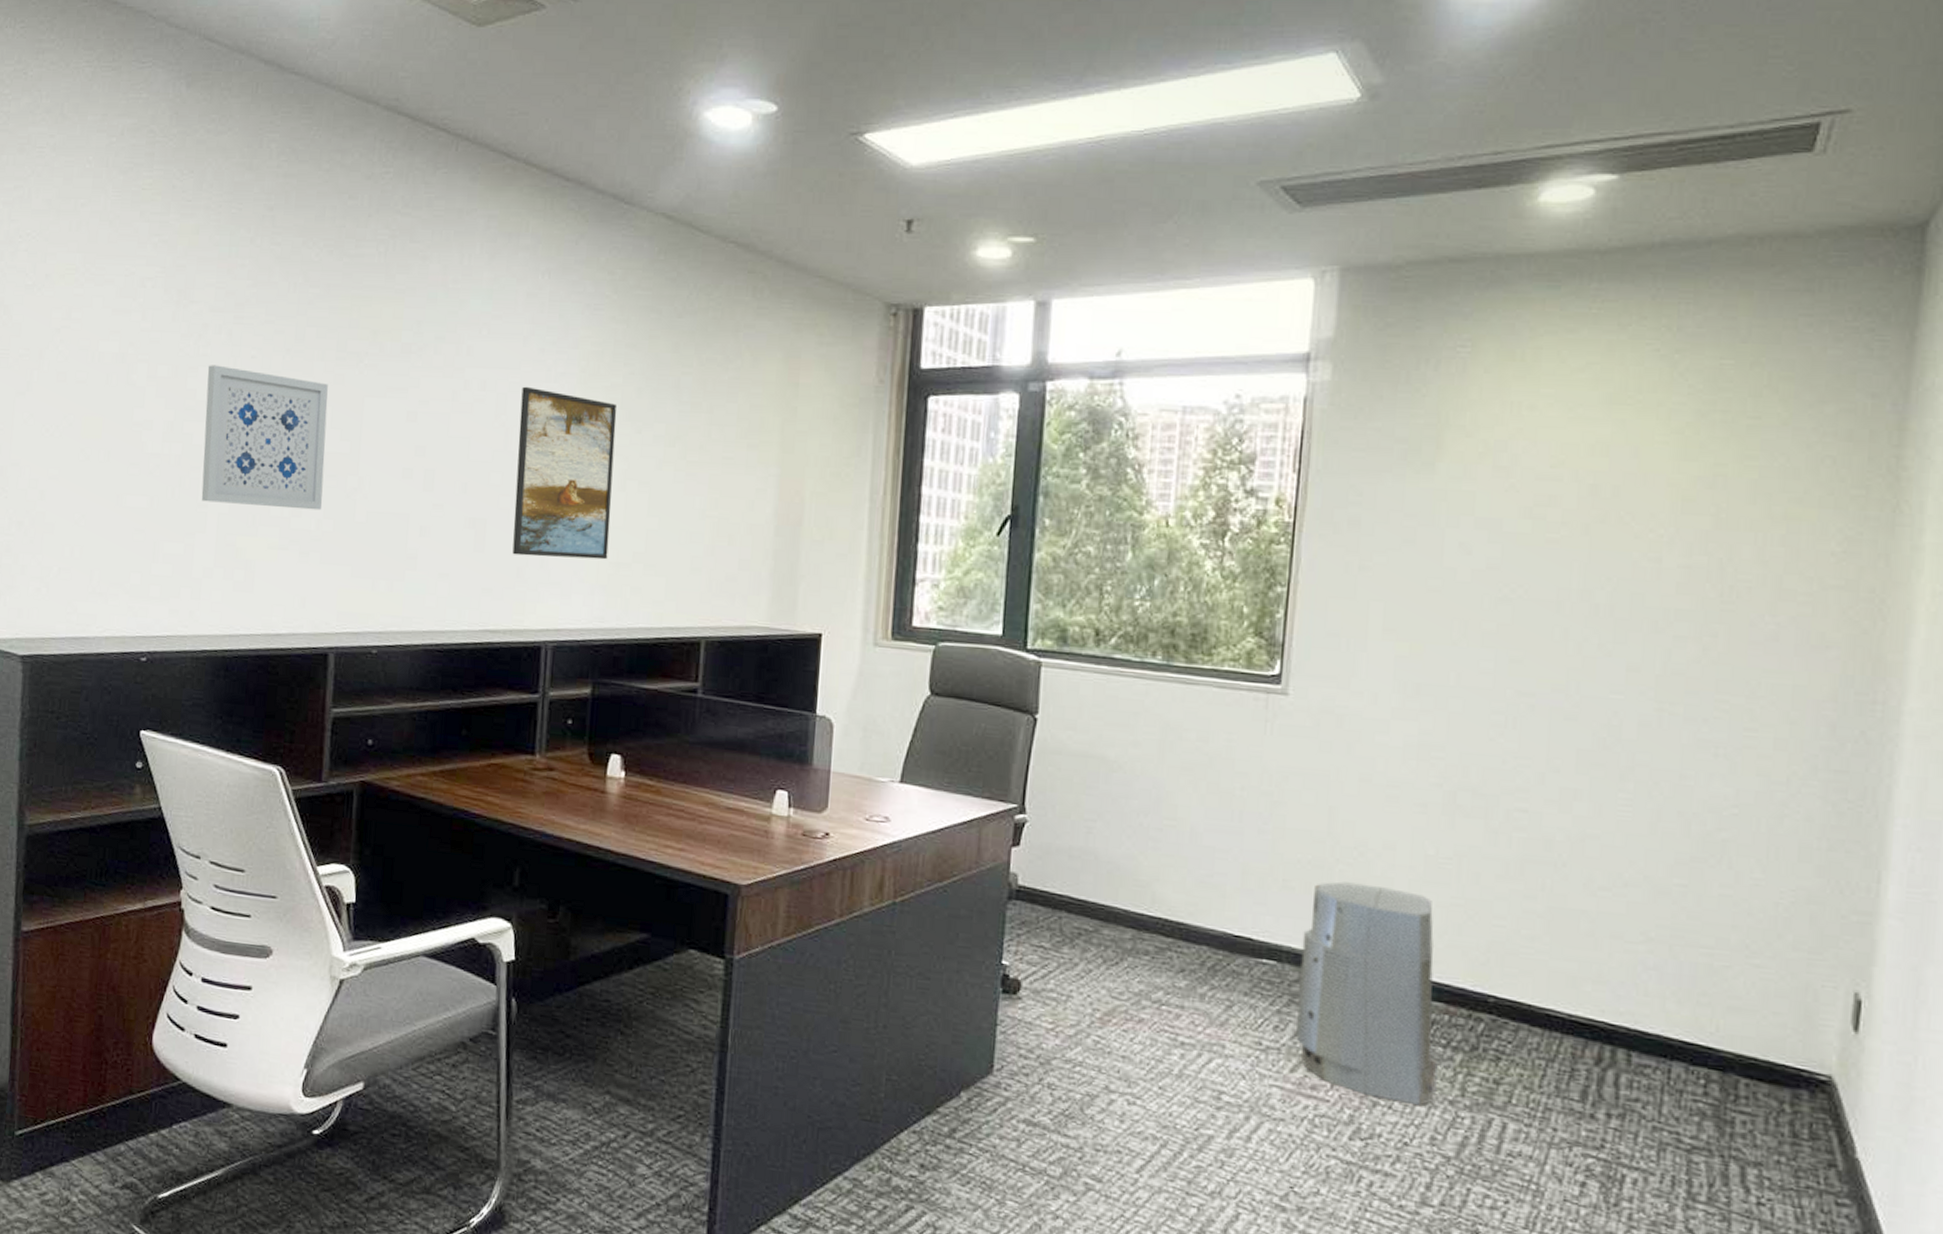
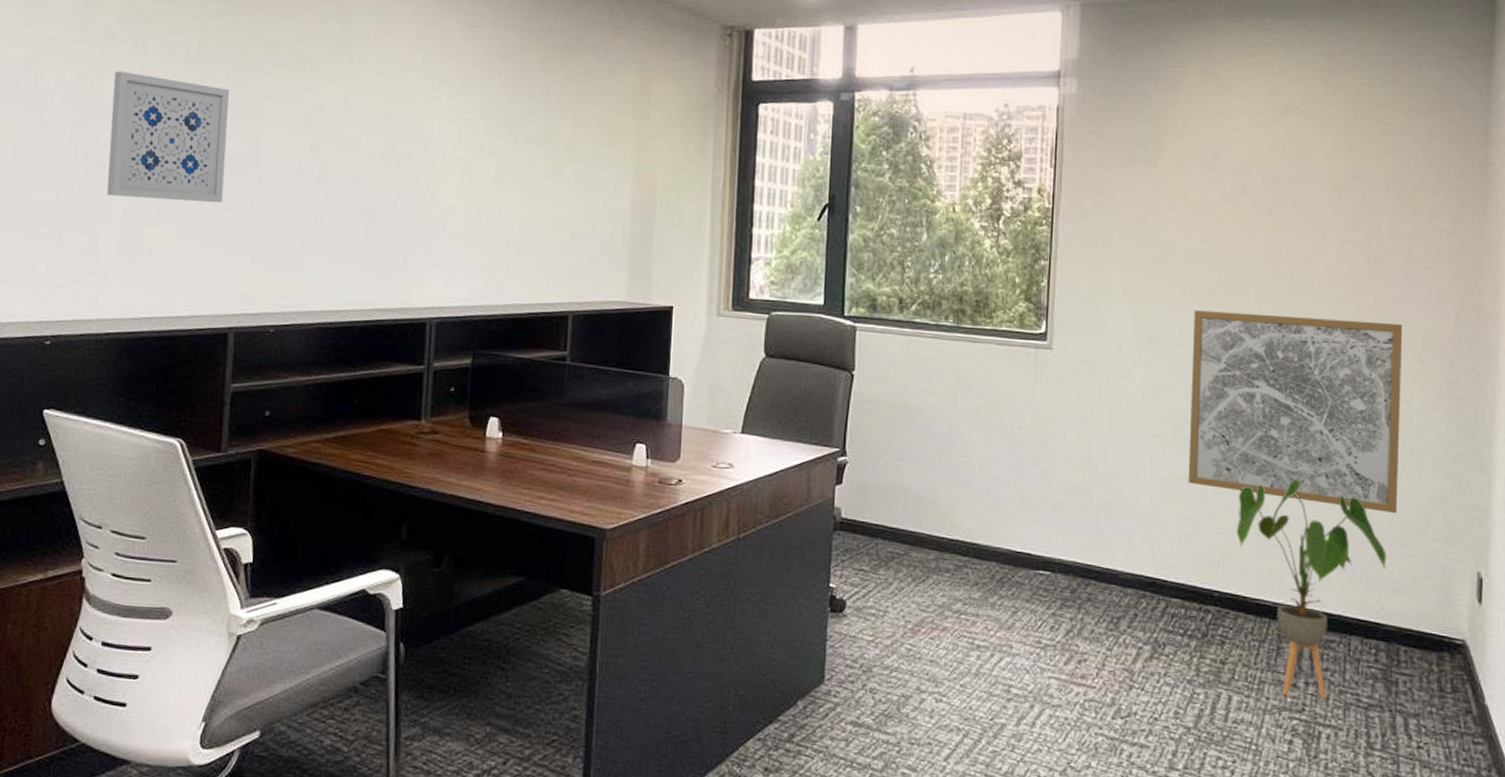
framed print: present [512,386,617,560] -> none [400,93,493,245]
air purifier: present [1296,881,1438,1107] -> none [1068,502,1178,687]
wall art: none [1460,651,1766,914] -> present [1188,310,1403,514]
house plant: none [1521,863,1727,1137] -> present [1236,478,1387,700]

